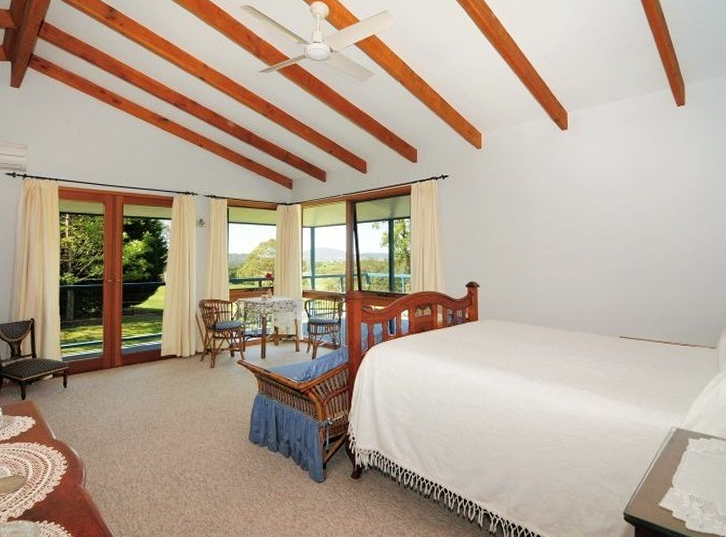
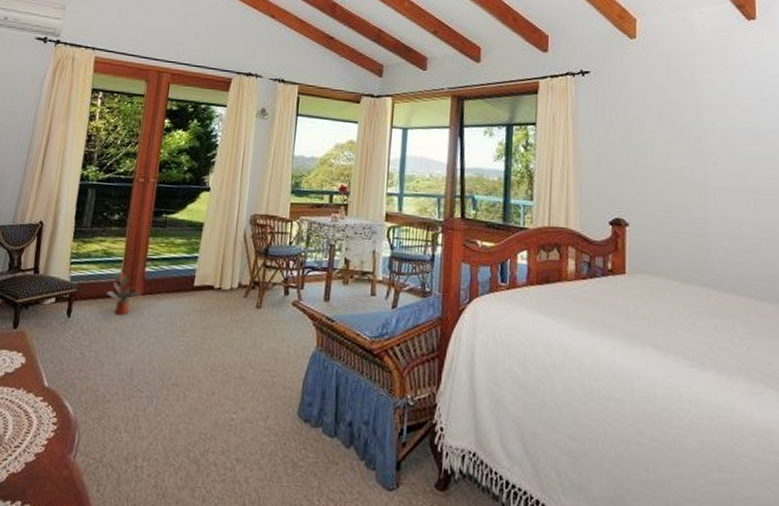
potted plant: none [92,351,121,383] -> present [106,273,141,316]

